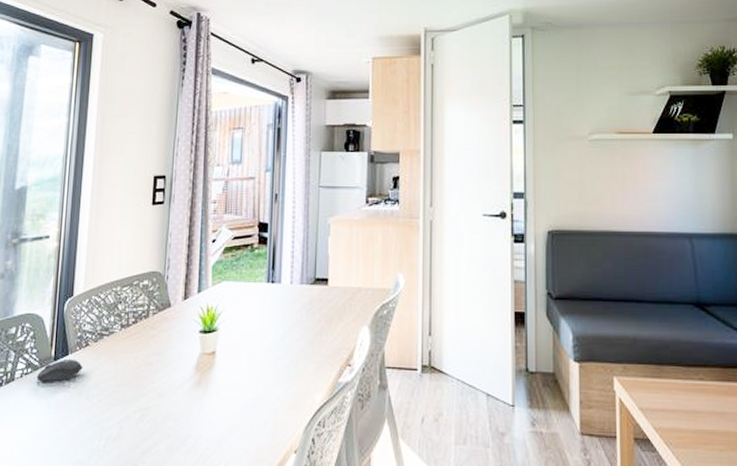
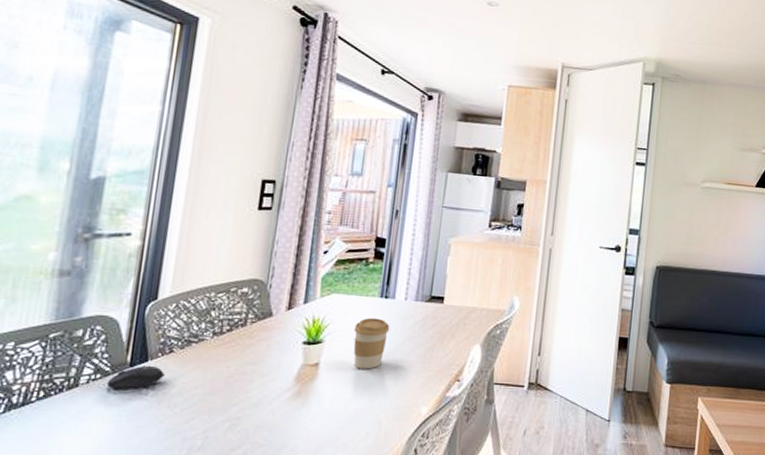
coffee cup: none [245,303,279,356] -> present [353,317,390,369]

